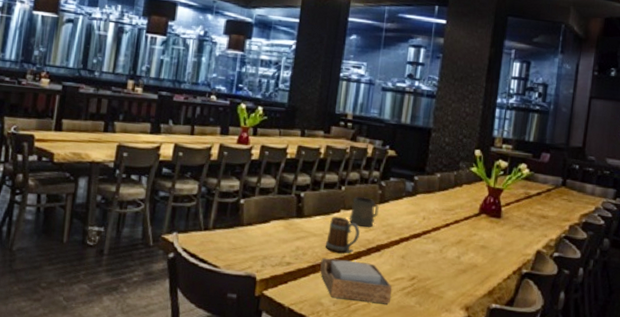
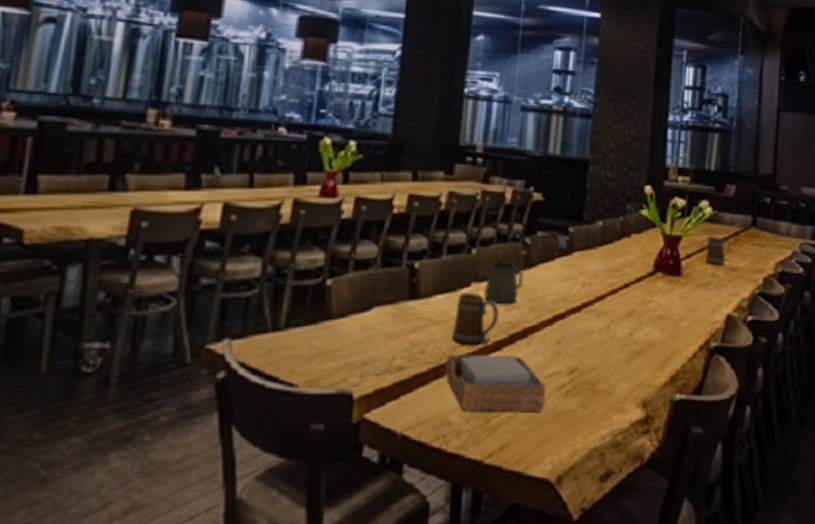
beer mug: none [521,190,544,213] -> present [705,236,731,265]

